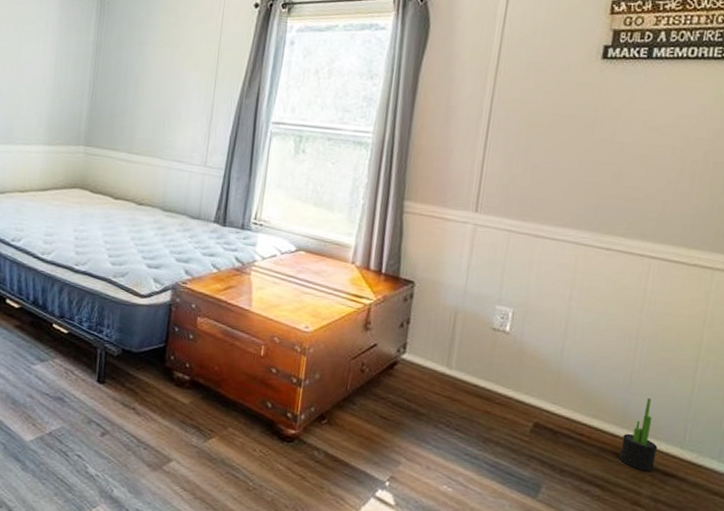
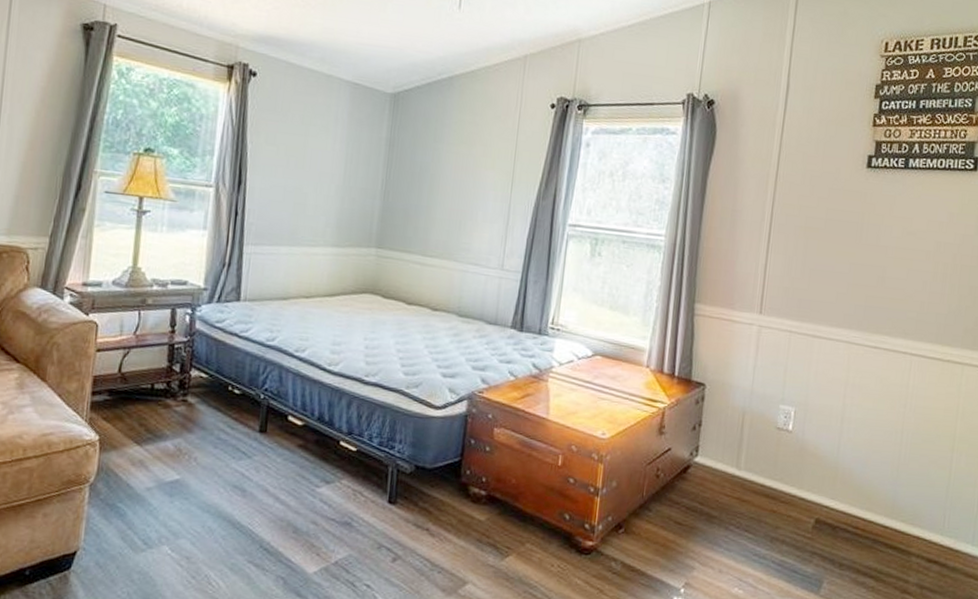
decorative plant: present [619,397,658,472] -> none [890,488,922,560]

